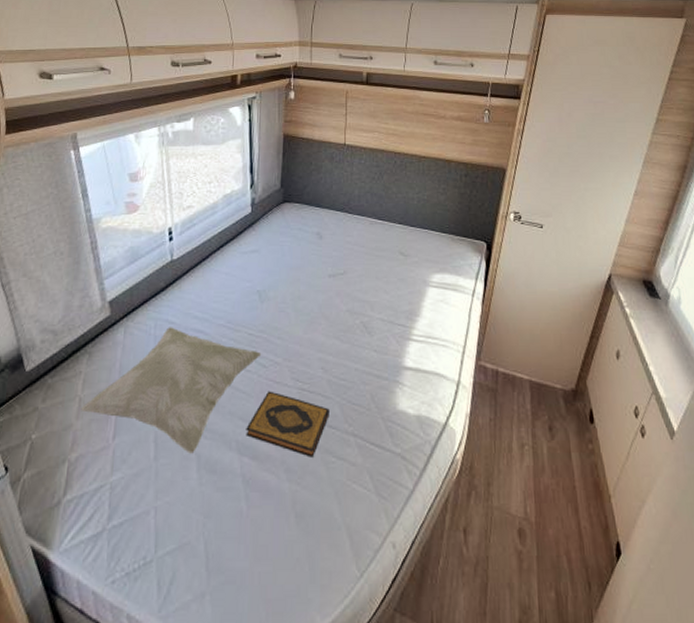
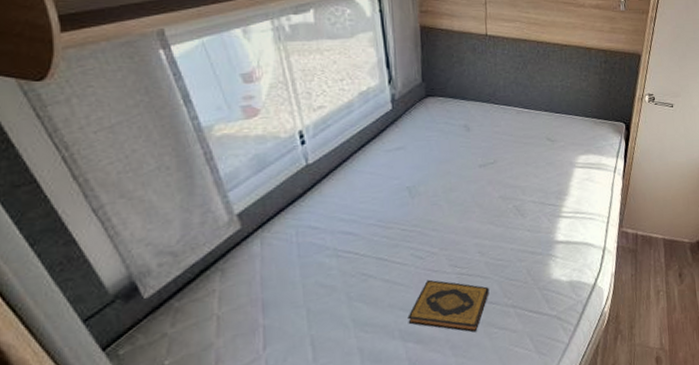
decorative pillow: present [81,327,262,454] -> none [221,232,418,350]

